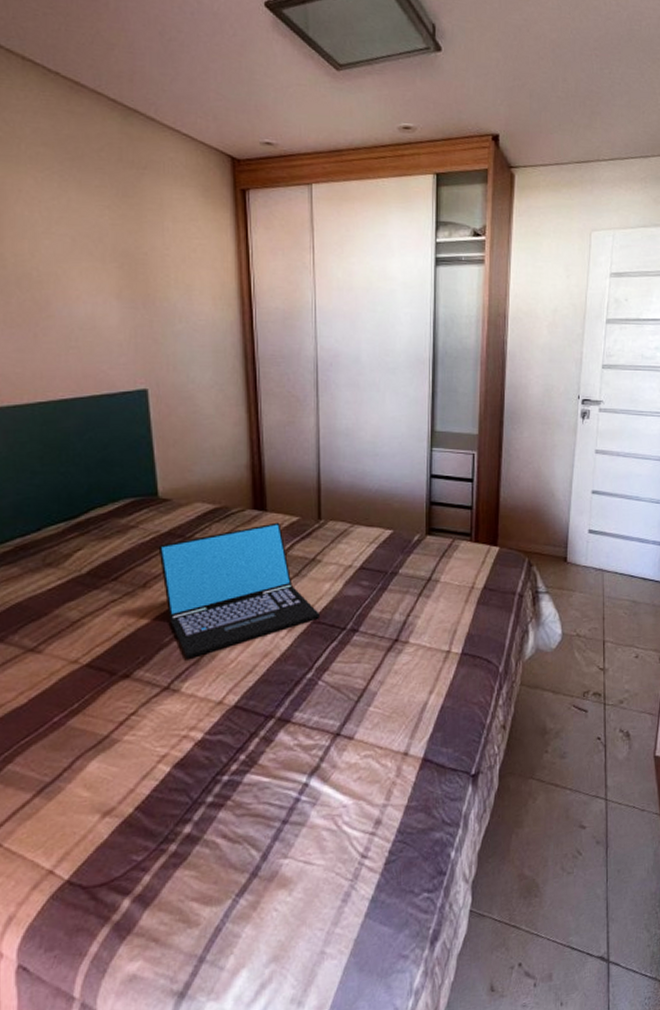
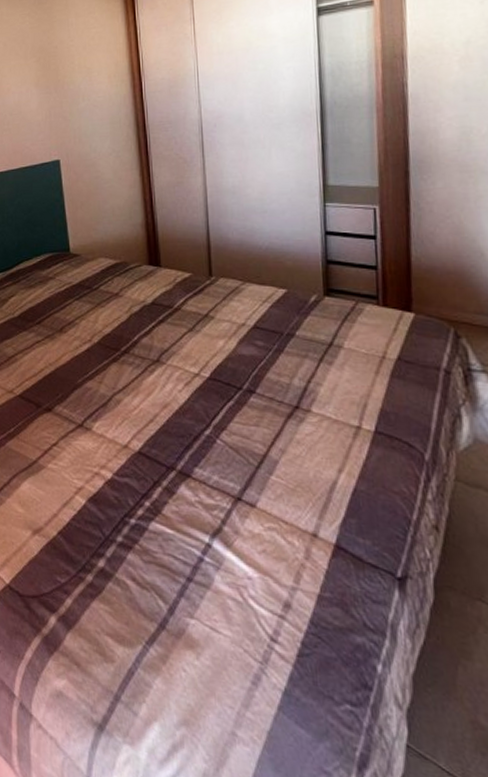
laptop: present [158,522,321,659] -> none [71,278,216,401]

